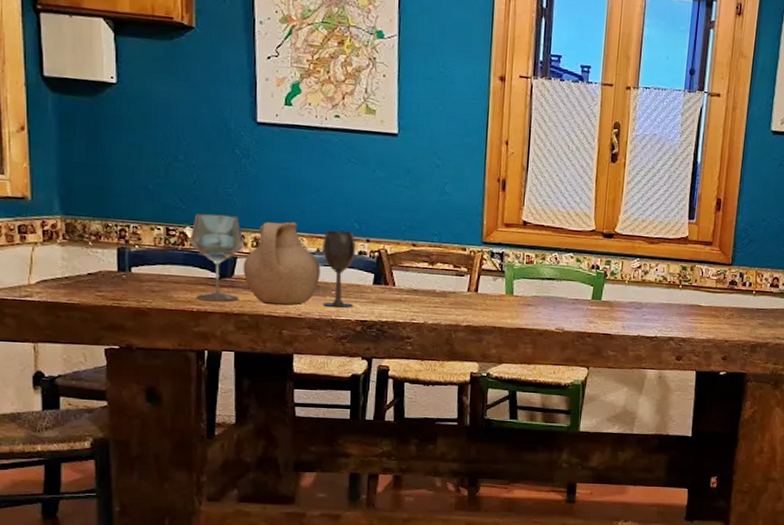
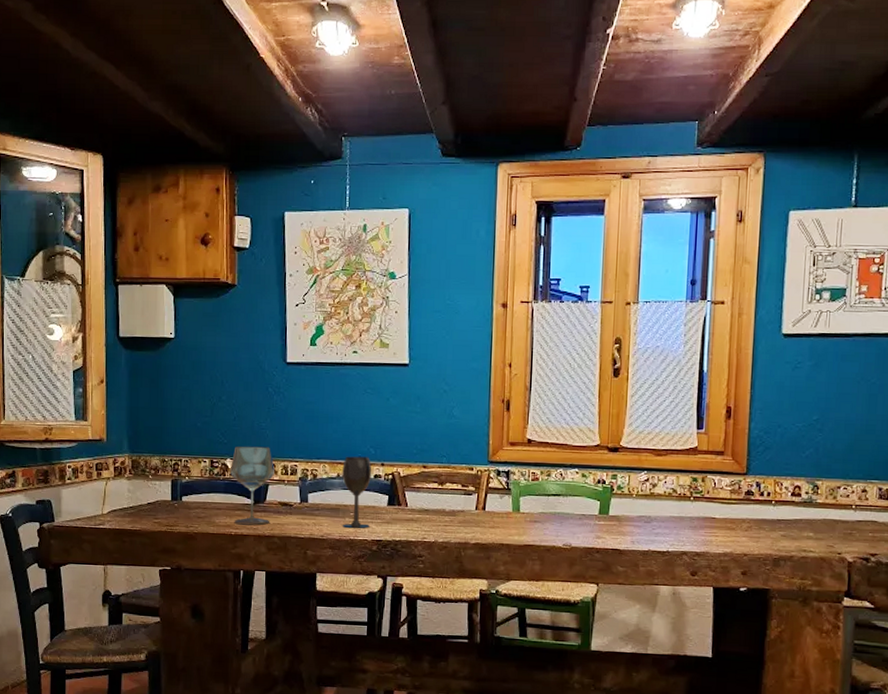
ceramic pitcher: present [243,222,321,305] -> none [273,450,341,527]

